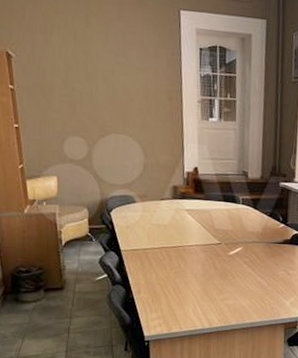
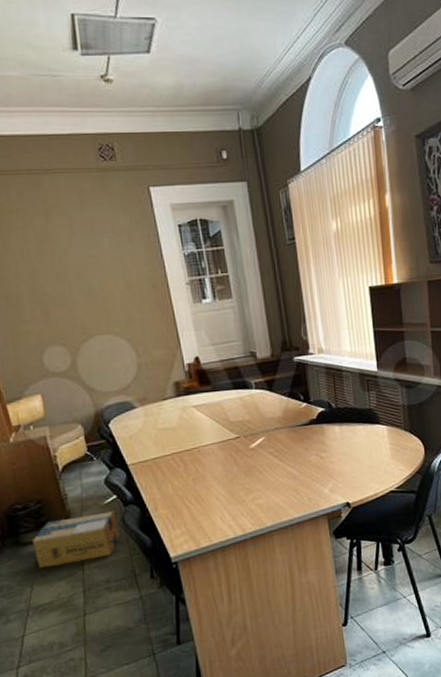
cardboard box: none [30,286,105,326] -> present [32,511,120,568]

